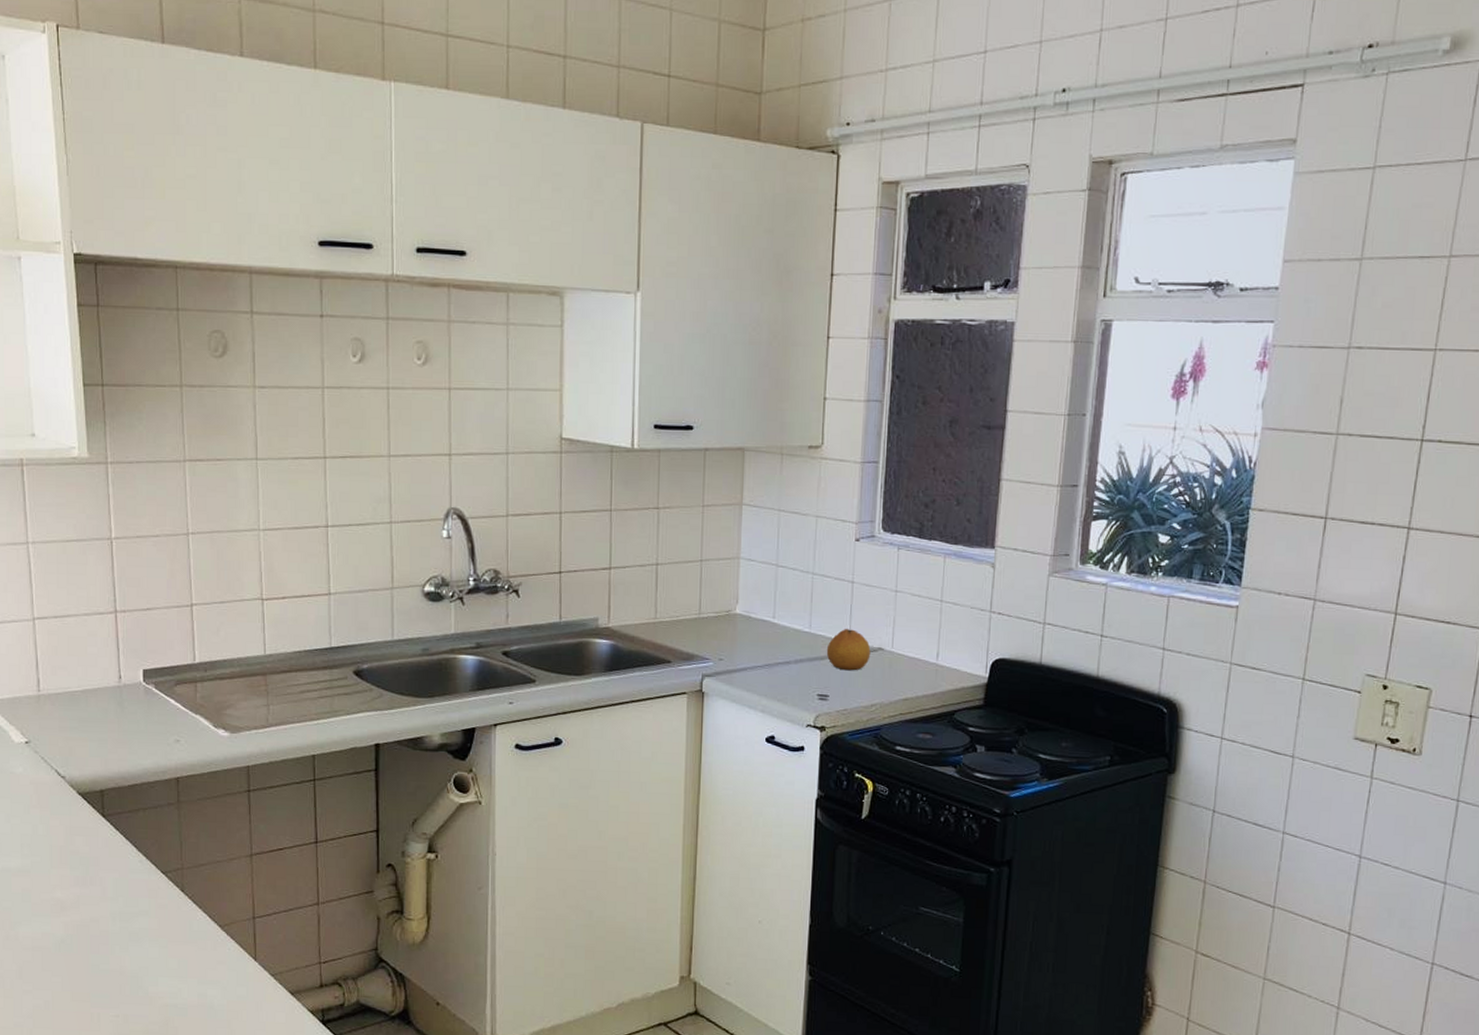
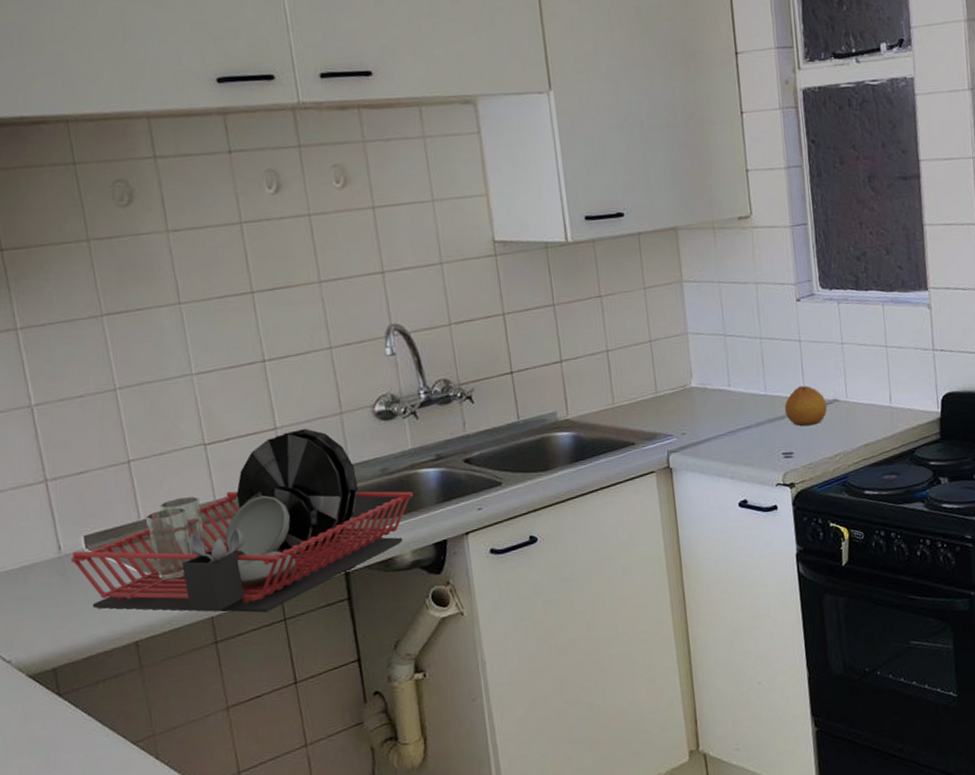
dish rack: none [128,598,450,770] -> present [70,429,414,613]

